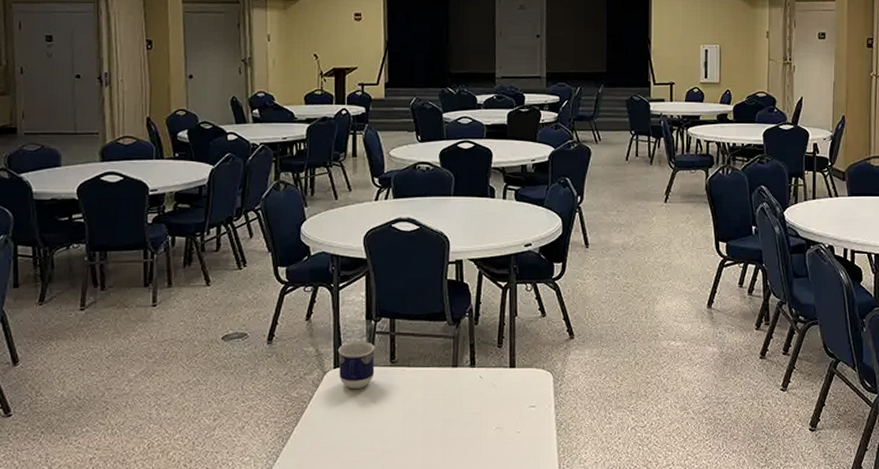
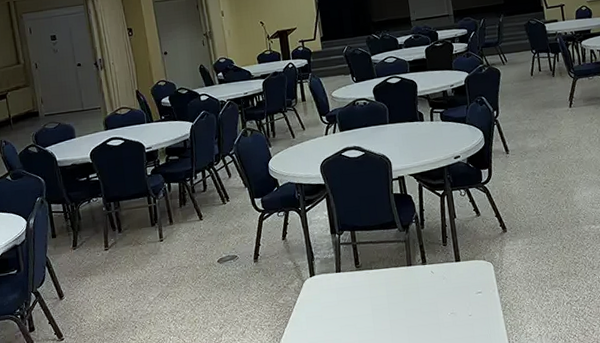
cup: present [337,342,375,389] -> none [311,252,344,292]

